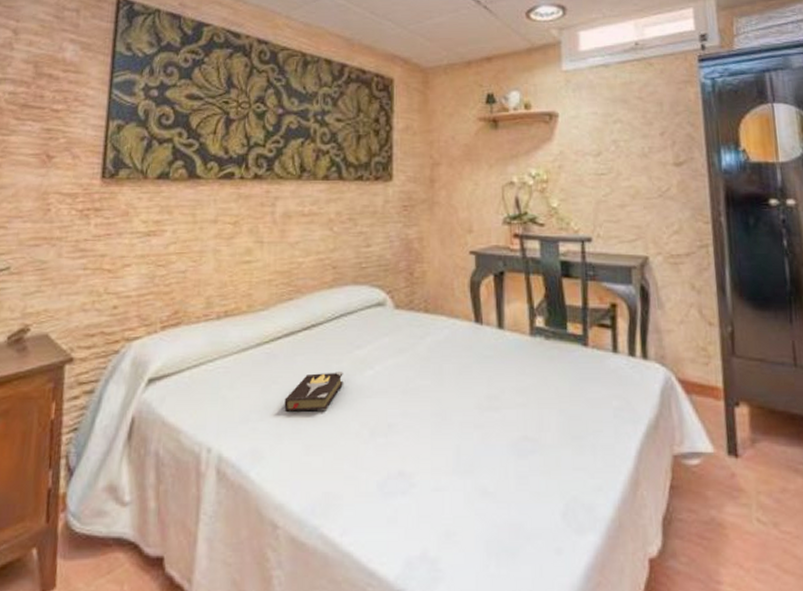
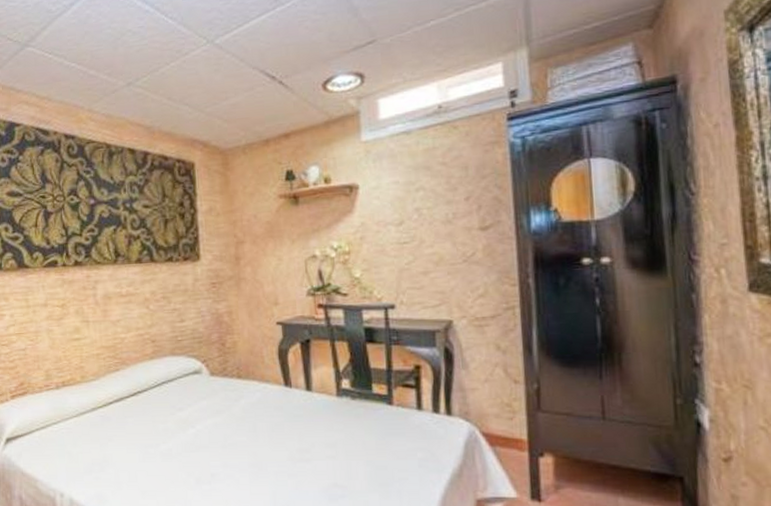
hardback book: present [284,372,343,411] -> none [120,431,169,464]

